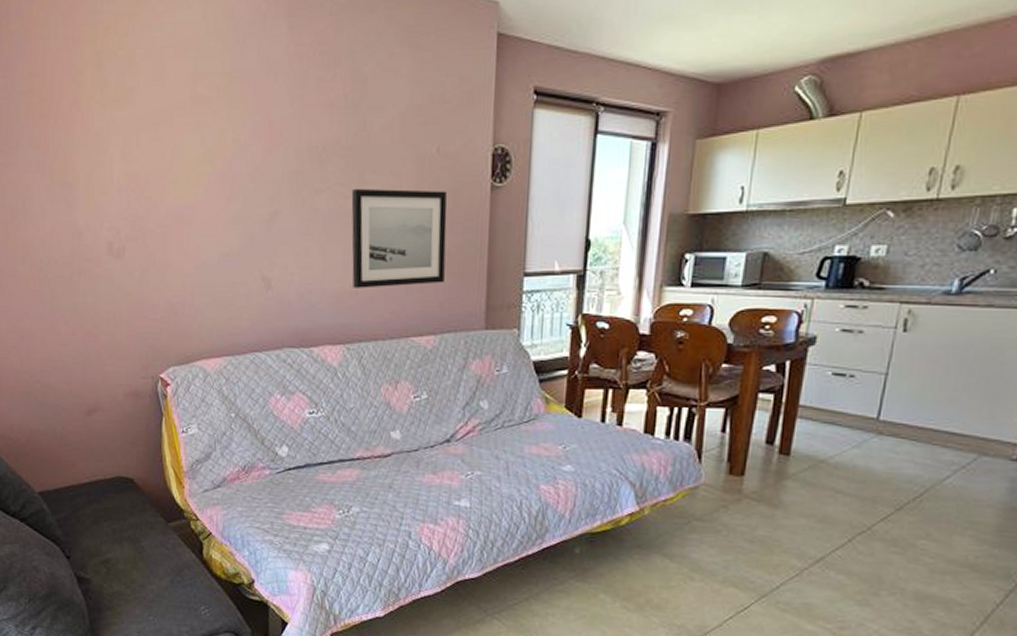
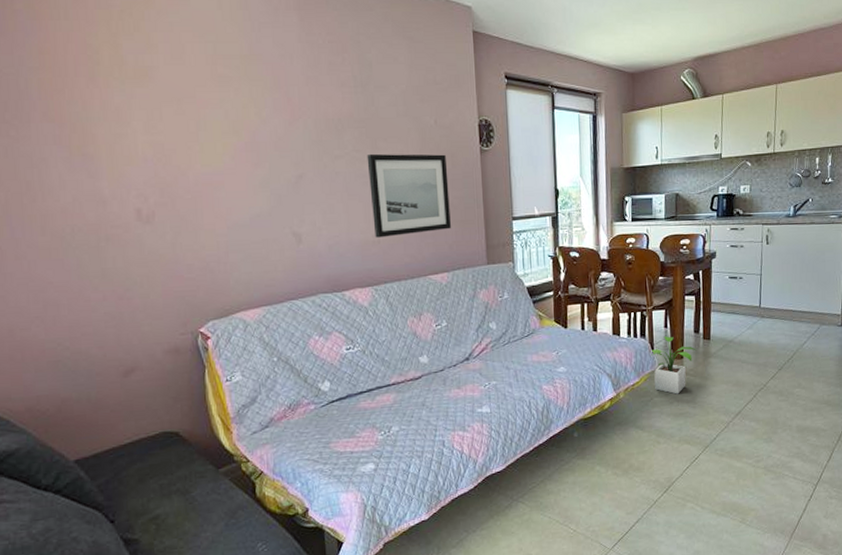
potted plant: none [696,443,768,521] -> present [651,336,697,394]

